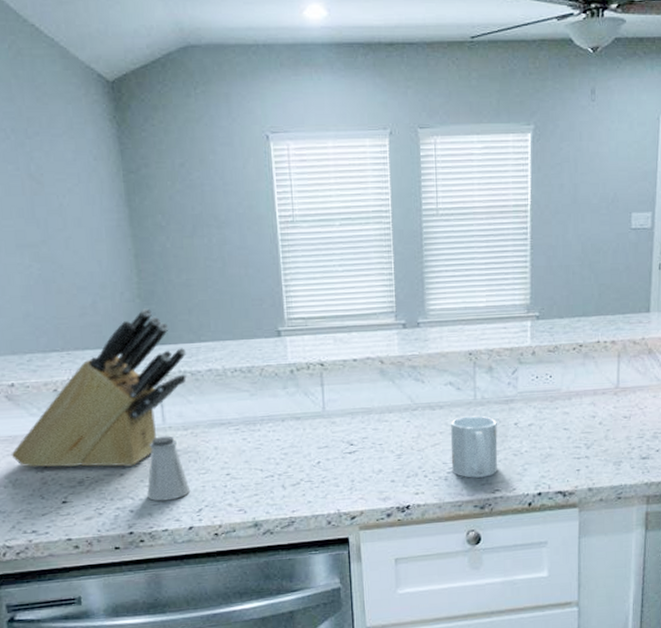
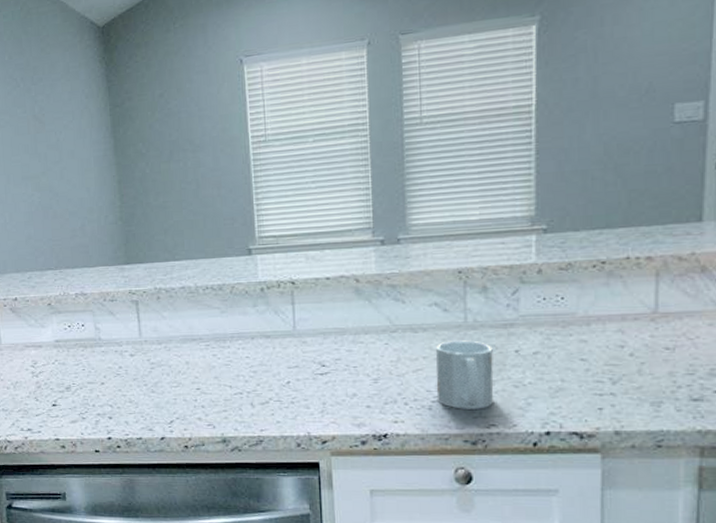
knife block: present [11,308,187,468] -> none [13,230,162,376]
saltshaker: present [147,436,191,501] -> none [124,349,163,411]

